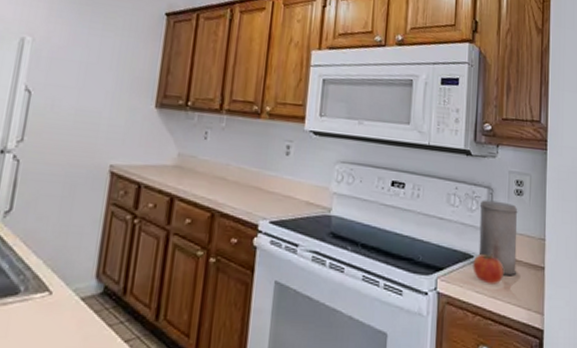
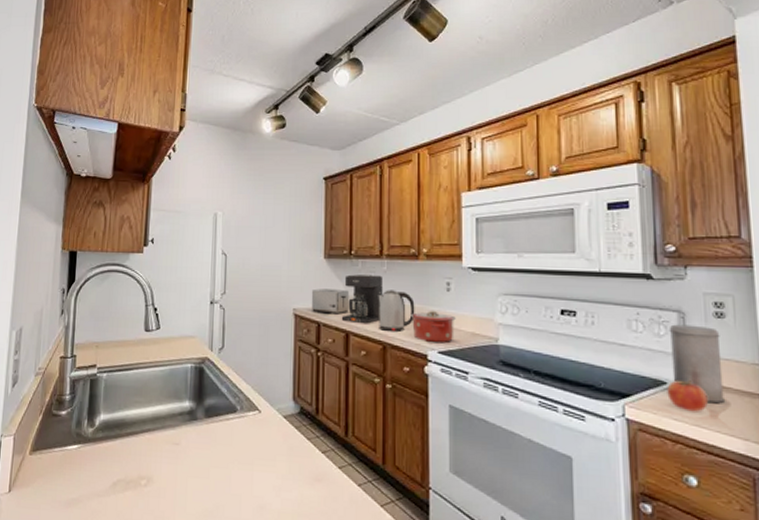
toaster: none [132,142,181,176] -> present [311,288,350,316]
coffee maker: none [166,129,221,188] -> present [341,274,384,324]
kettle: none [209,149,251,198] -> present [378,290,415,331]
casserole: none [245,175,292,212] -> present [411,310,456,343]

